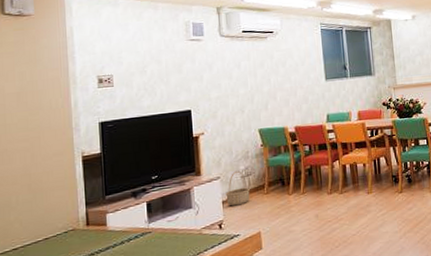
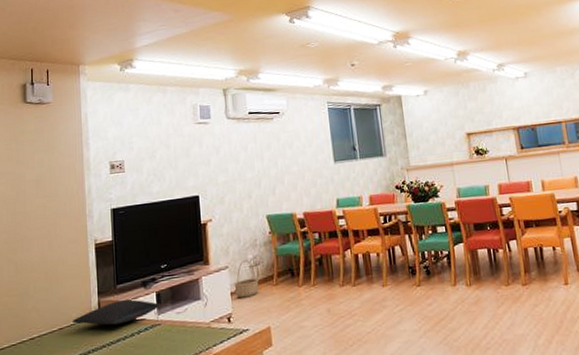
pillow: none [58,209,151,235] -> present [72,299,160,326]

